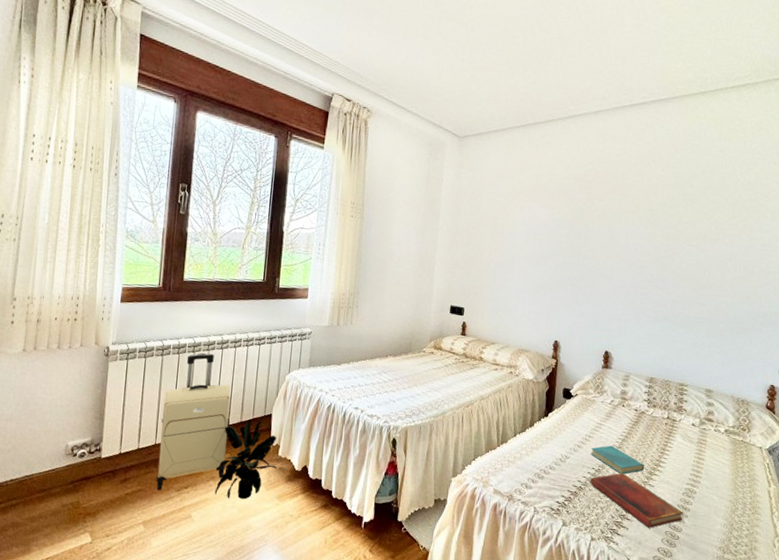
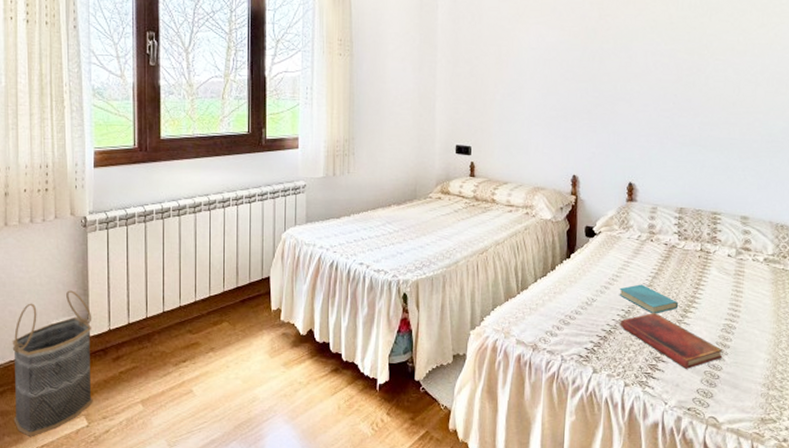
basket: none [23,413,106,548] -> present [12,290,93,436]
suitcase: present [156,352,231,491] -> none [151,216,226,367]
potted plant: present [214,419,277,499] -> none [215,283,280,370]

